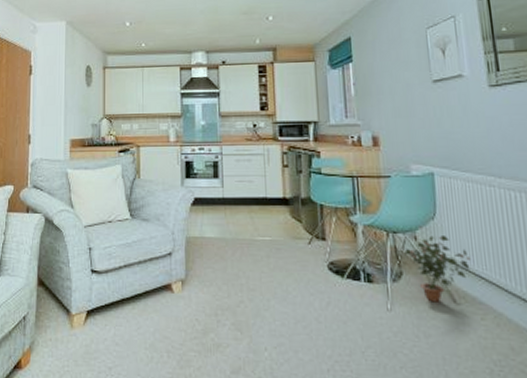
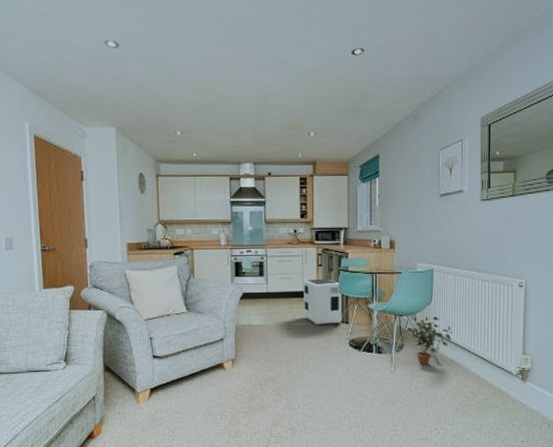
air purifier: none [266,182,318,241] -> present [303,278,343,325]

